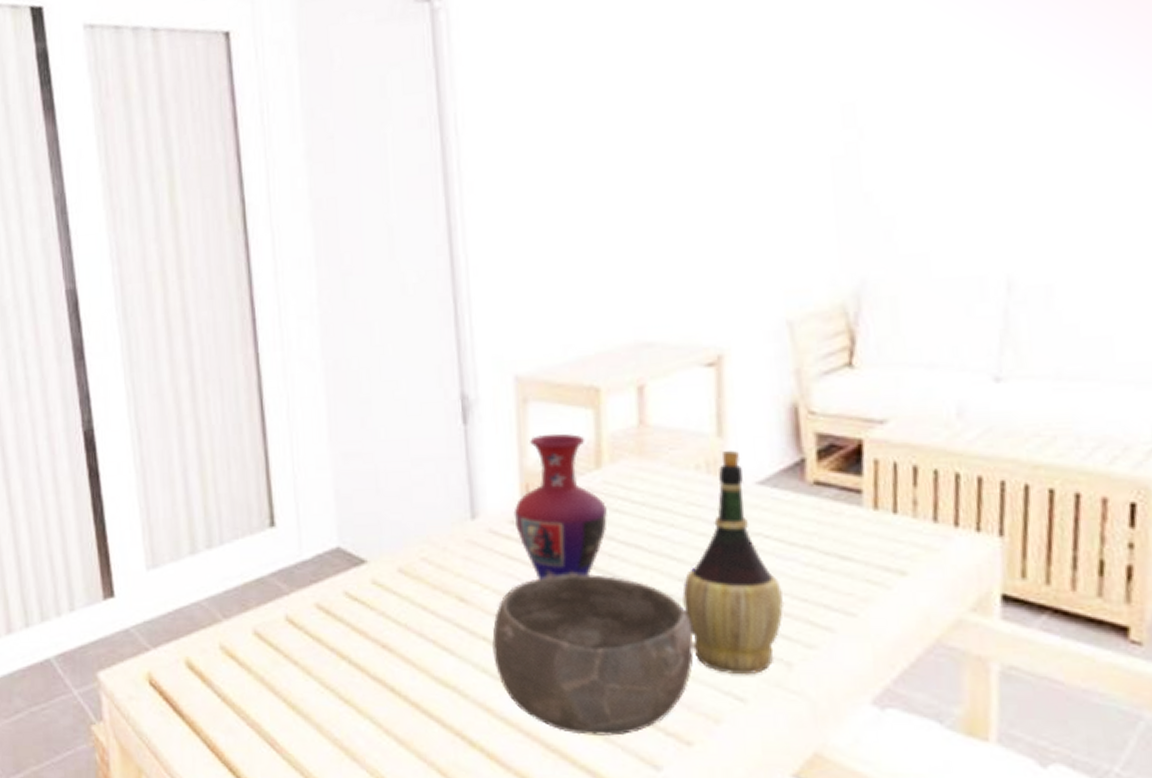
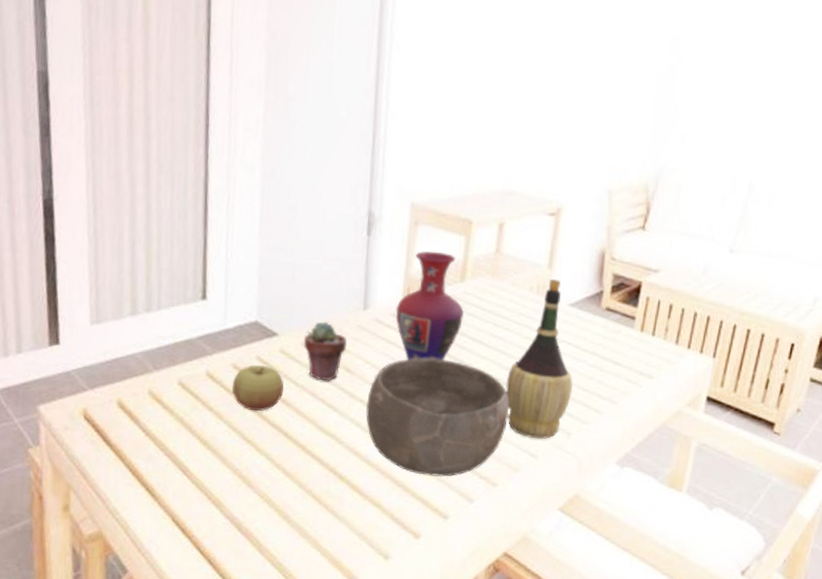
apple: none [317,601,383,662] -> present [232,364,284,412]
potted succulent: none [399,540,457,616] -> present [303,321,347,382]

